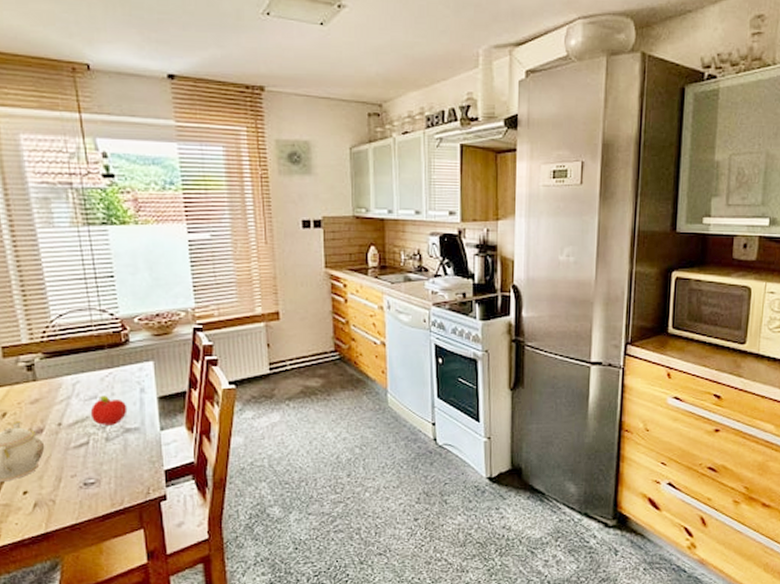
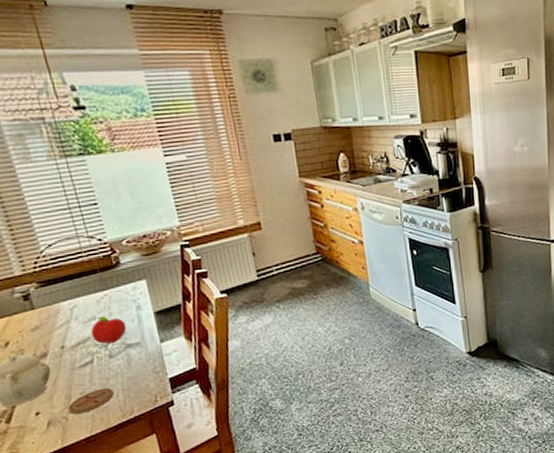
coaster: none [56,473,107,498] -> present [68,388,115,414]

